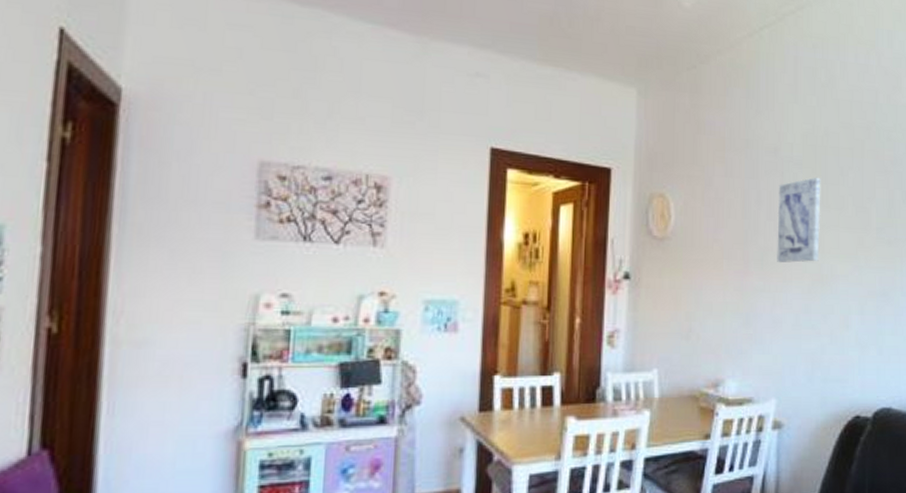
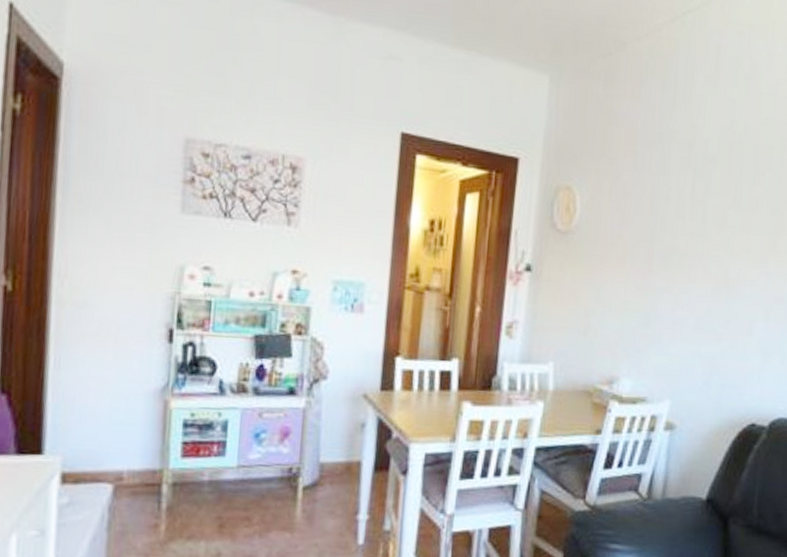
wall art: present [777,177,821,263] -> none [682,175,736,264]

